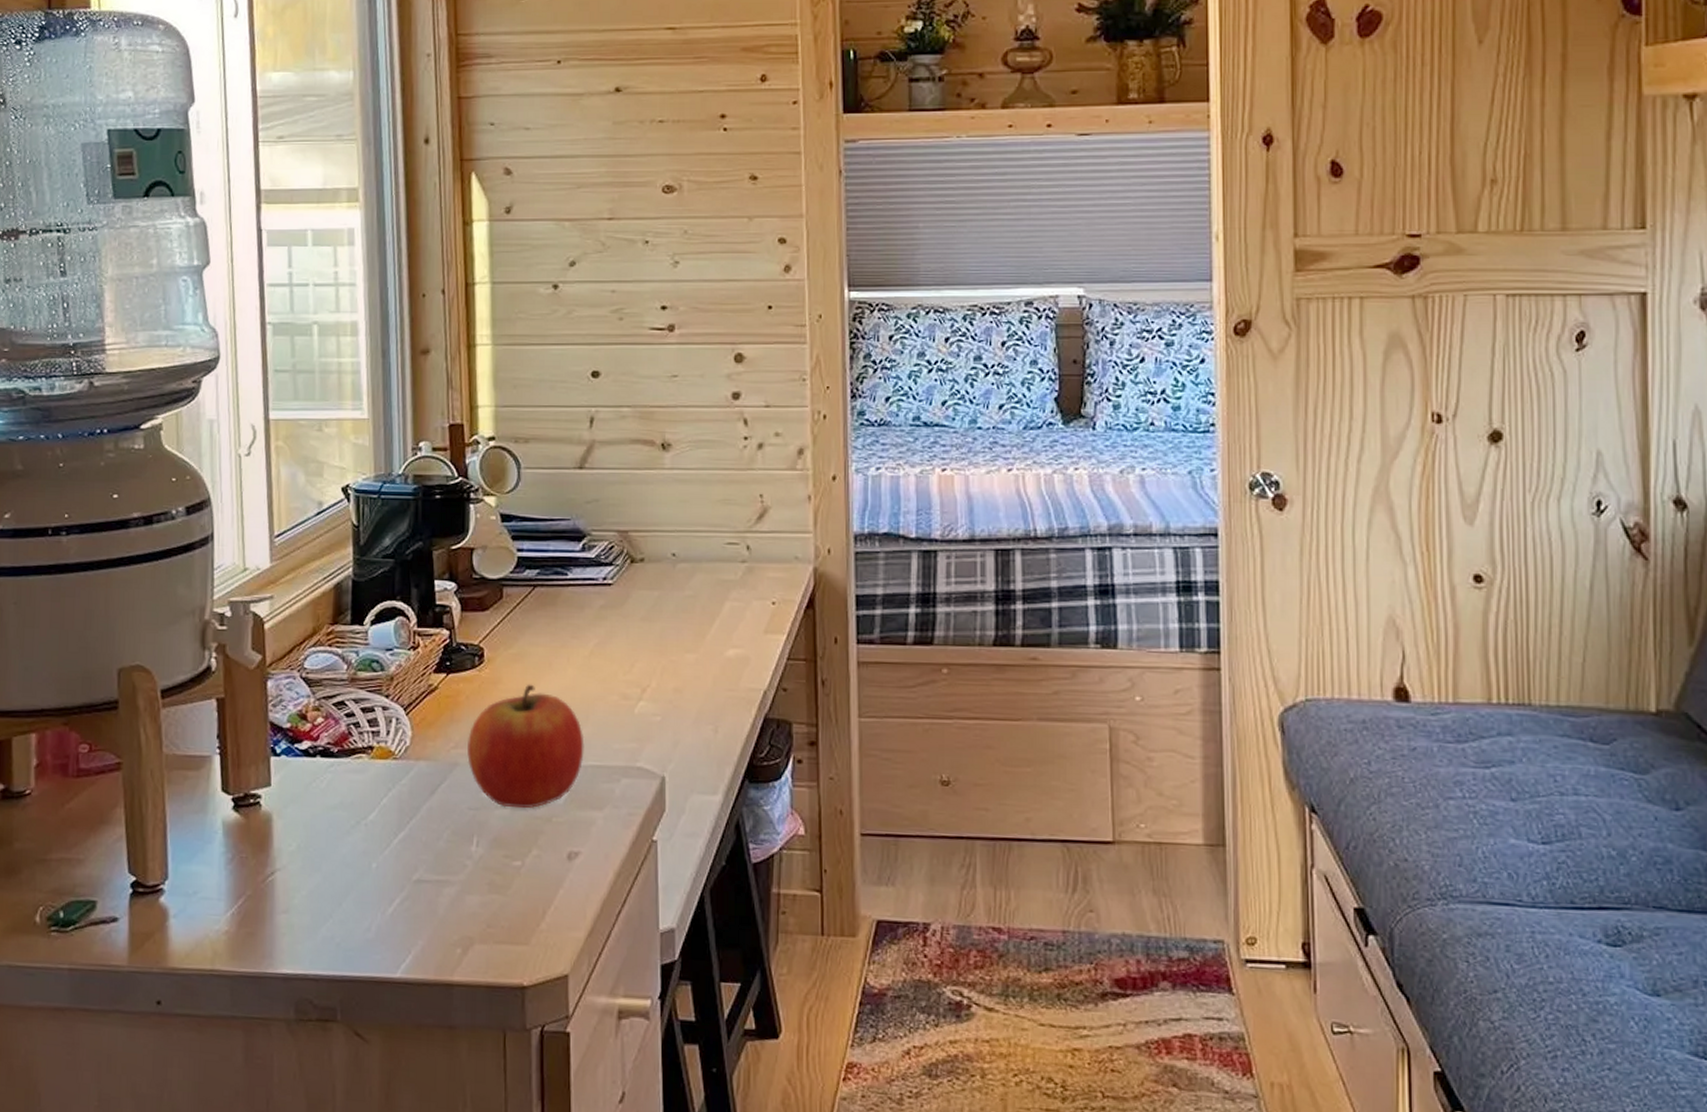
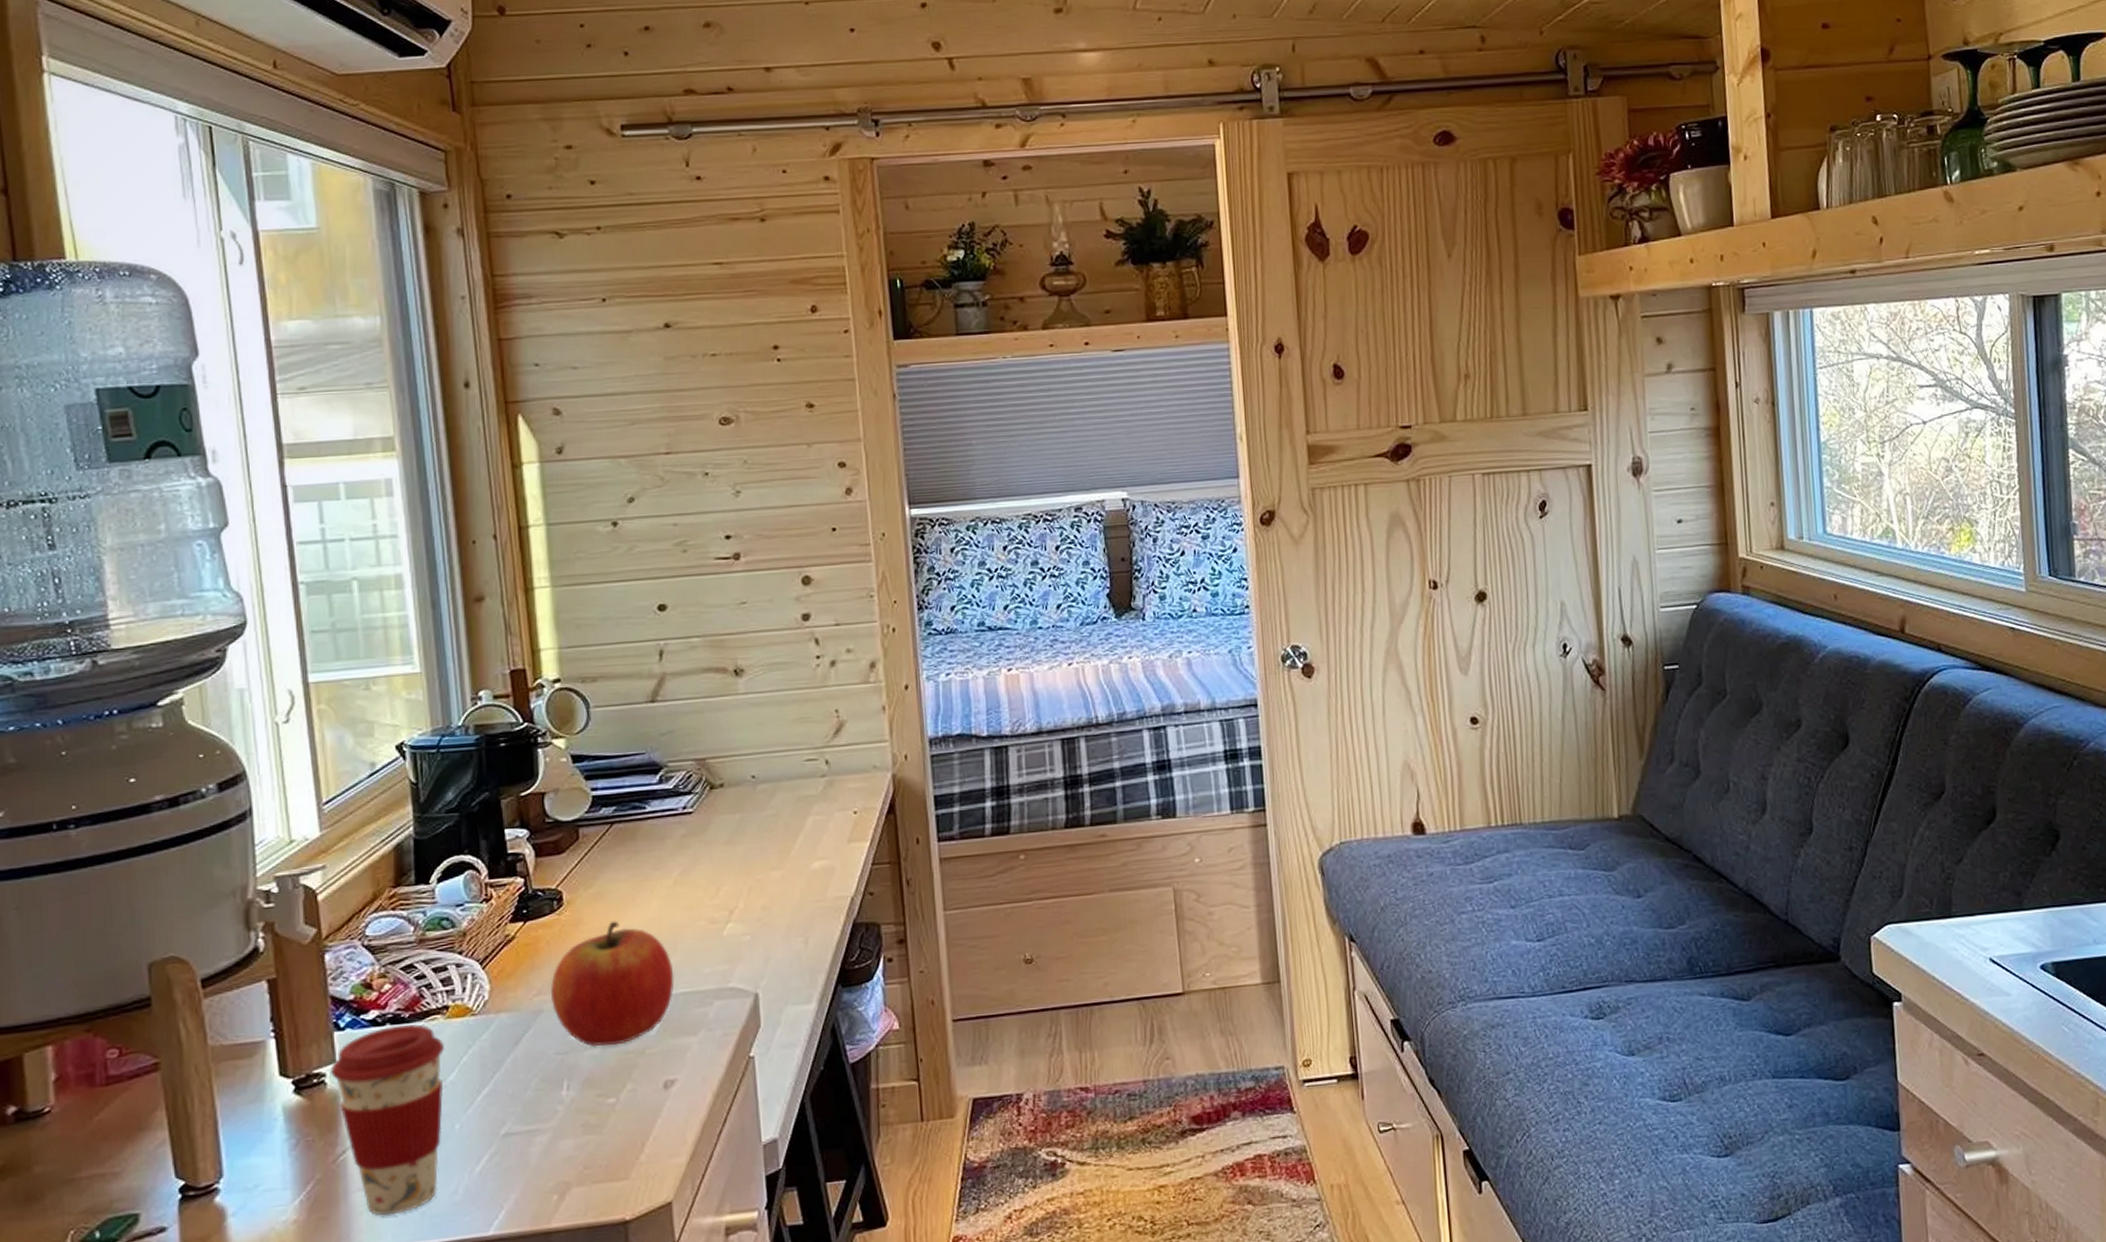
coffee cup: none [265,758,367,942] -> present [330,1024,444,1217]

